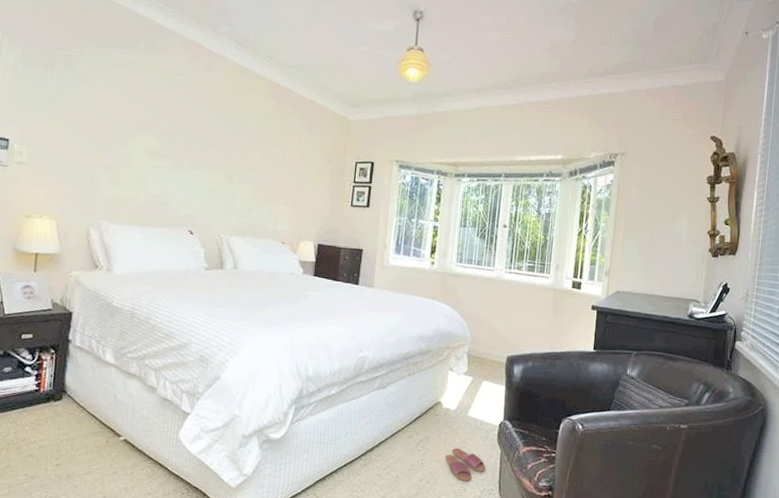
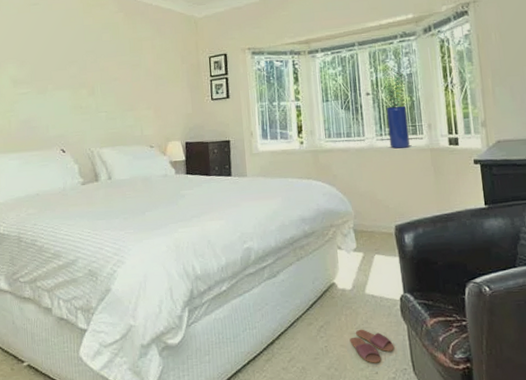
vase: none [516,208,543,284] -> present [386,70,410,149]

